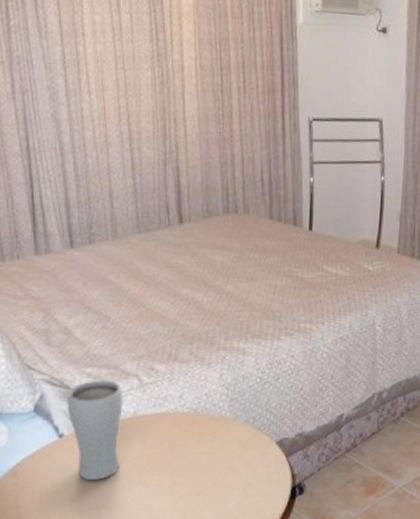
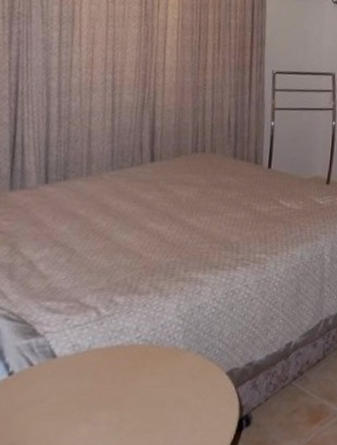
drinking glass: present [66,380,124,480] -> none [20,314,81,420]

